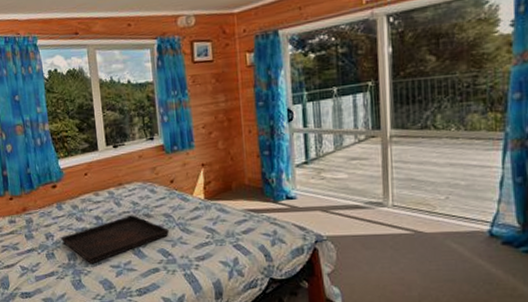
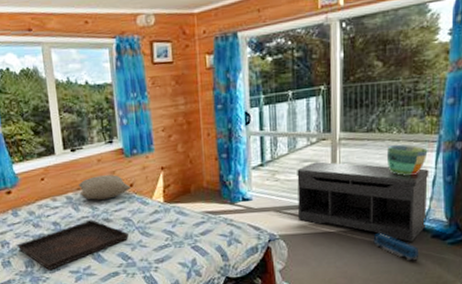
pillow: none [120,171,171,196] -> present [78,175,131,200]
bench: none [344,160,496,248] -> present [297,161,429,242]
toy train: none [433,238,488,270] -> present [373,233,419,261]
planter pot: none [444,142,493,176] -> present [386,144,428,176]

